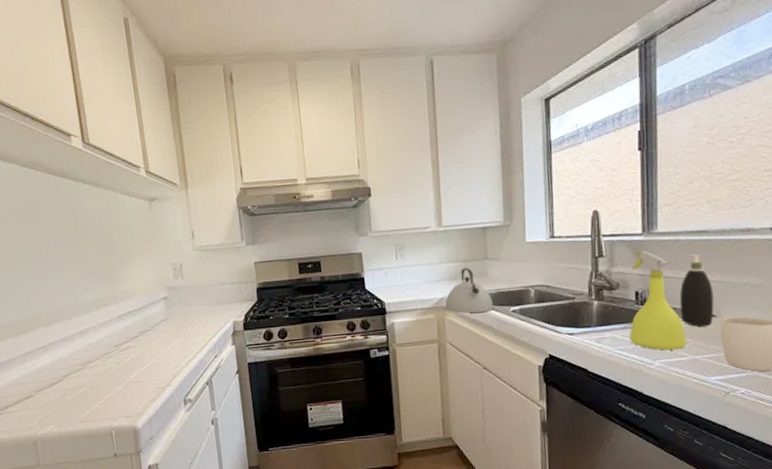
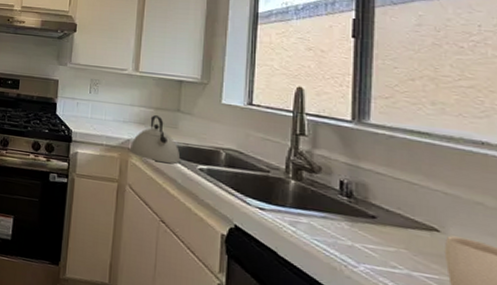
spray bottle: present [629,250,687,351] -> none [329,137,401,259]
soap dispenser: present [679,253,714,327] -> none [393,154,437,242]

